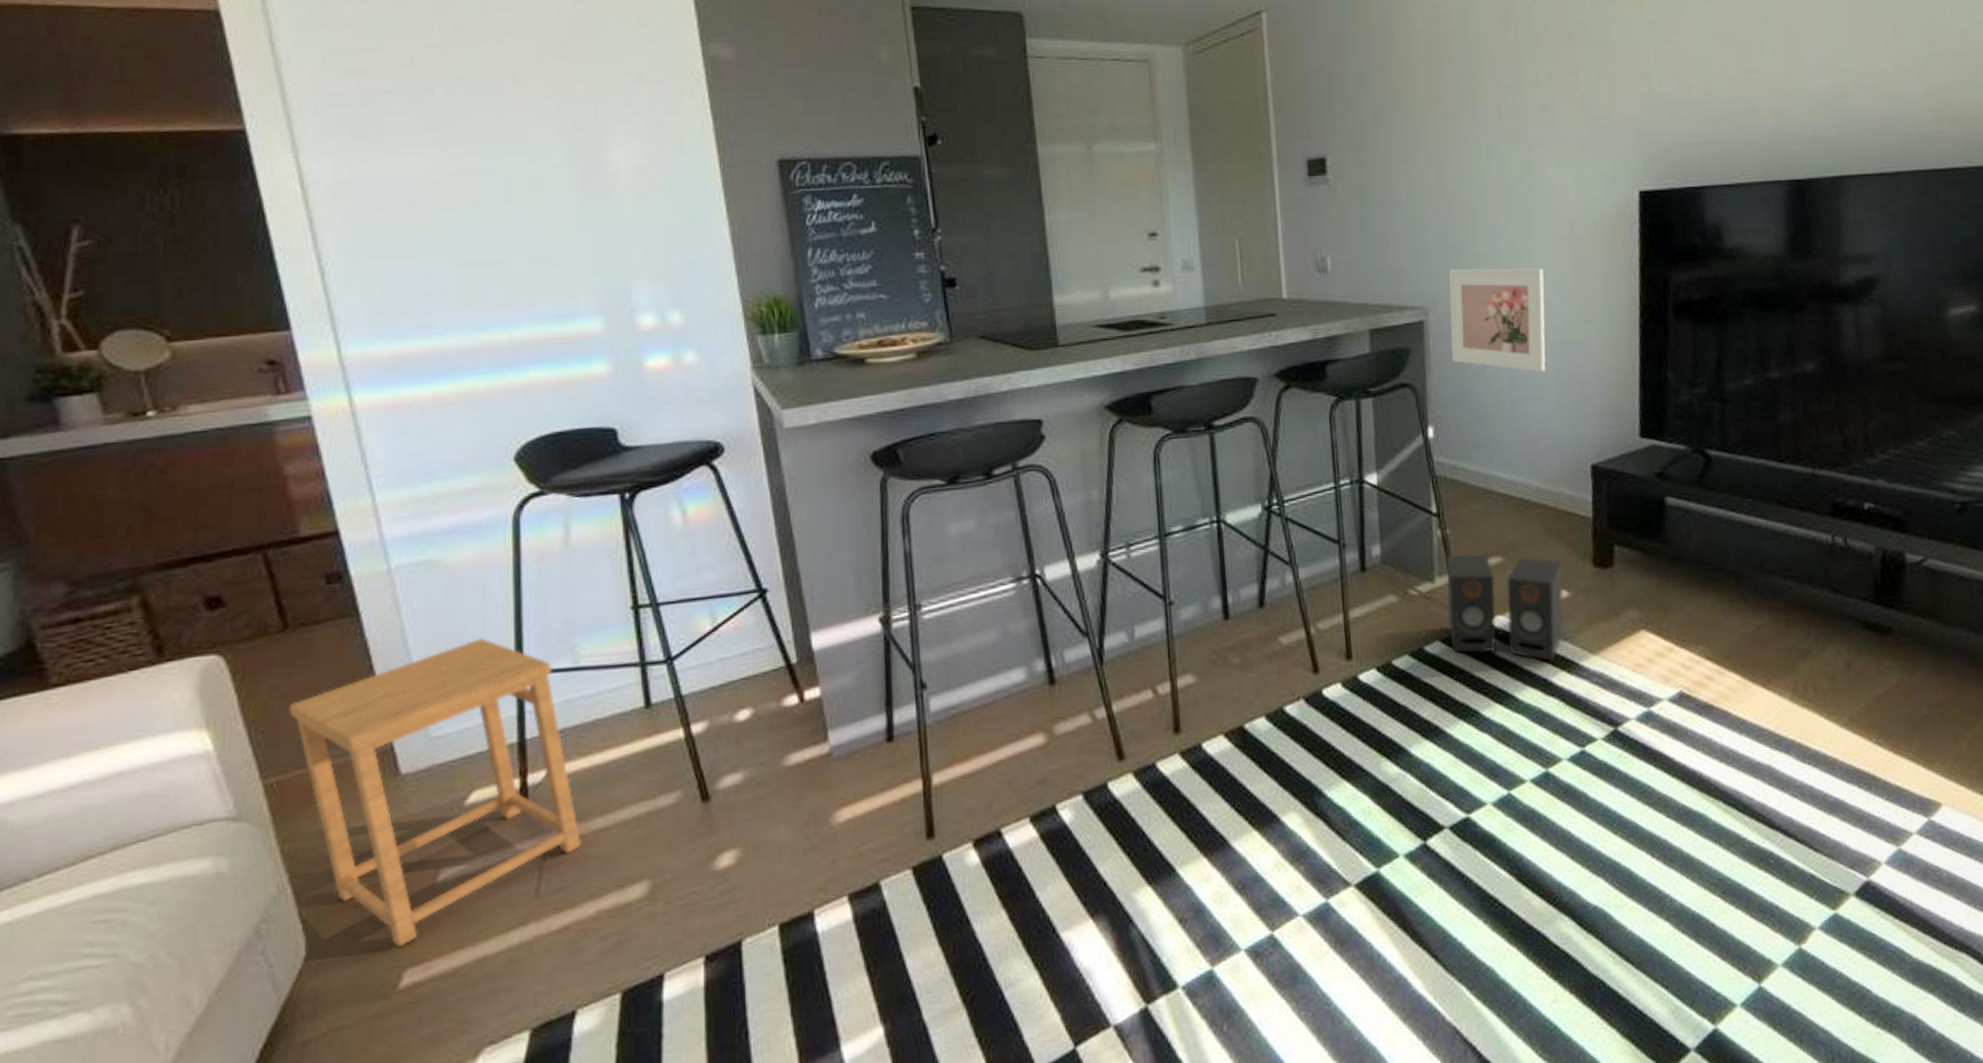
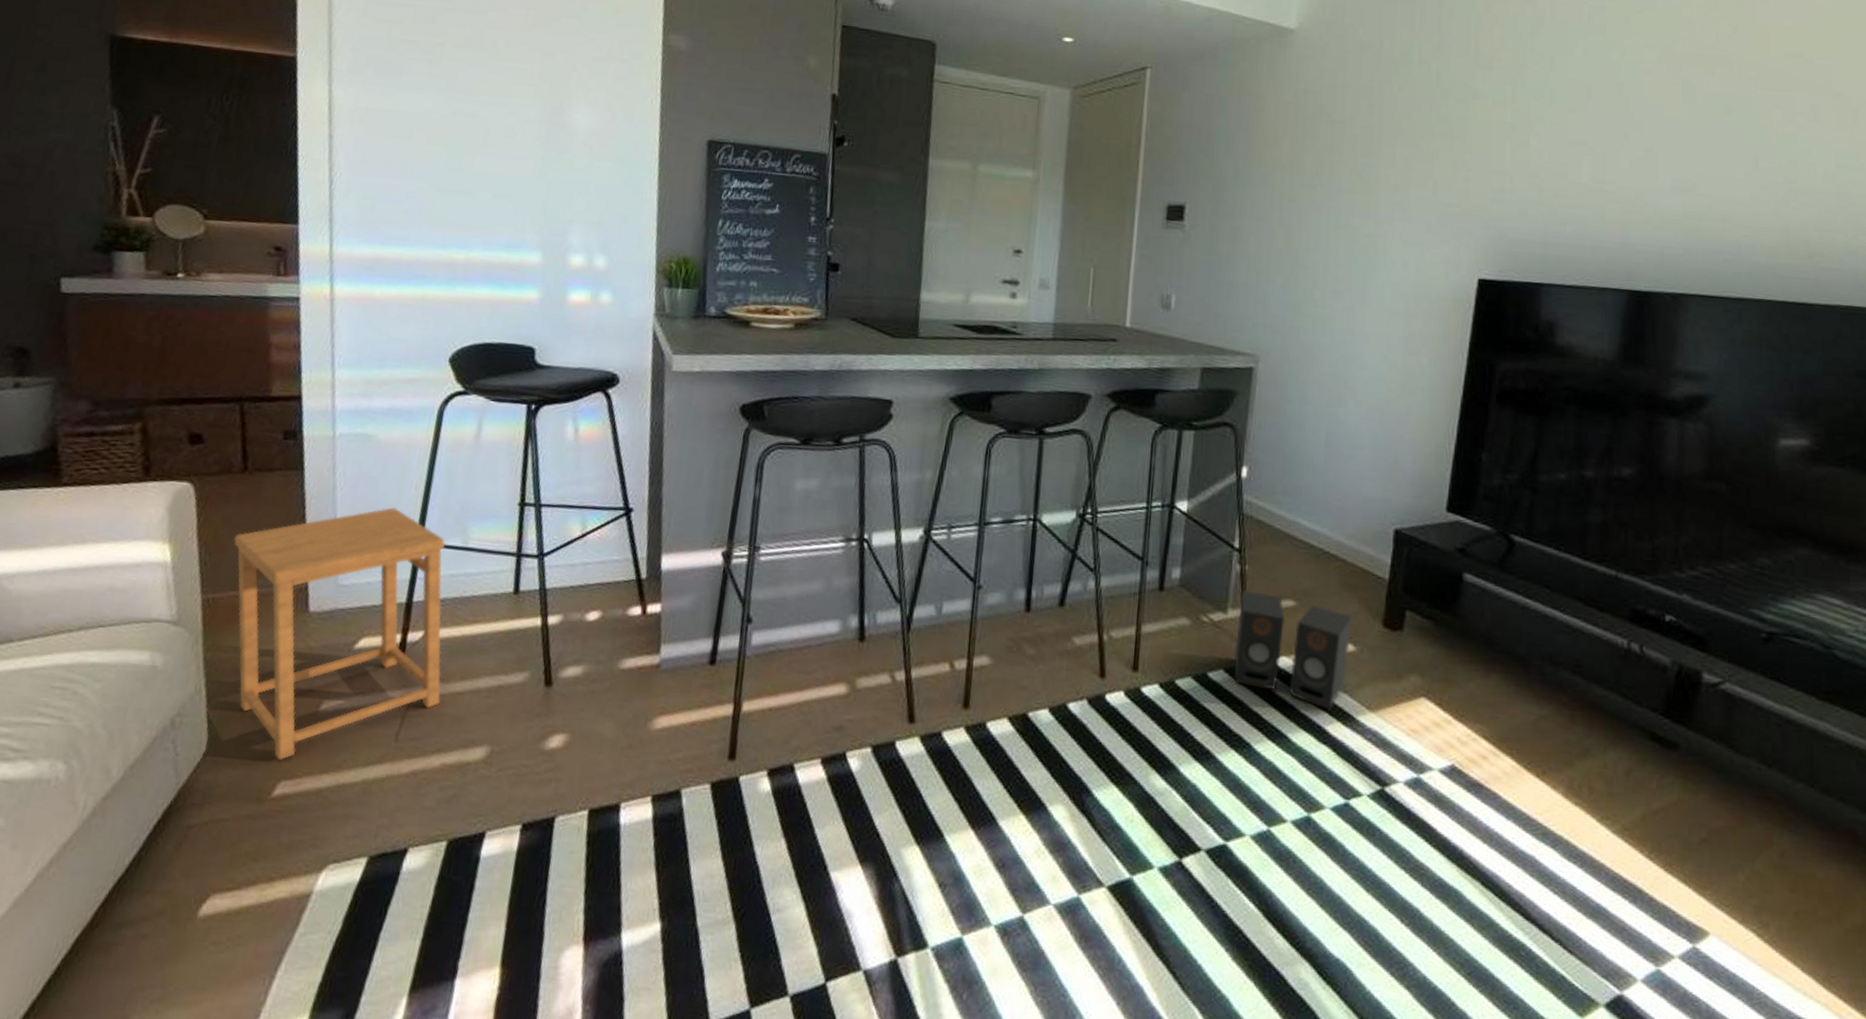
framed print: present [1448,268,1546,373] -> none [1274,324,1375,434]

